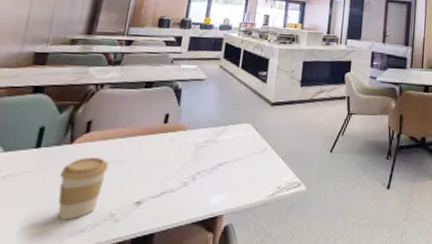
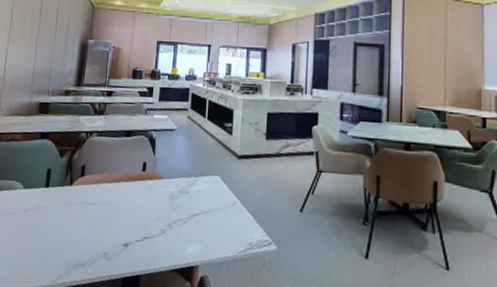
coffee cup: present [58,157,109,220] -> none [64,198,101,254]

